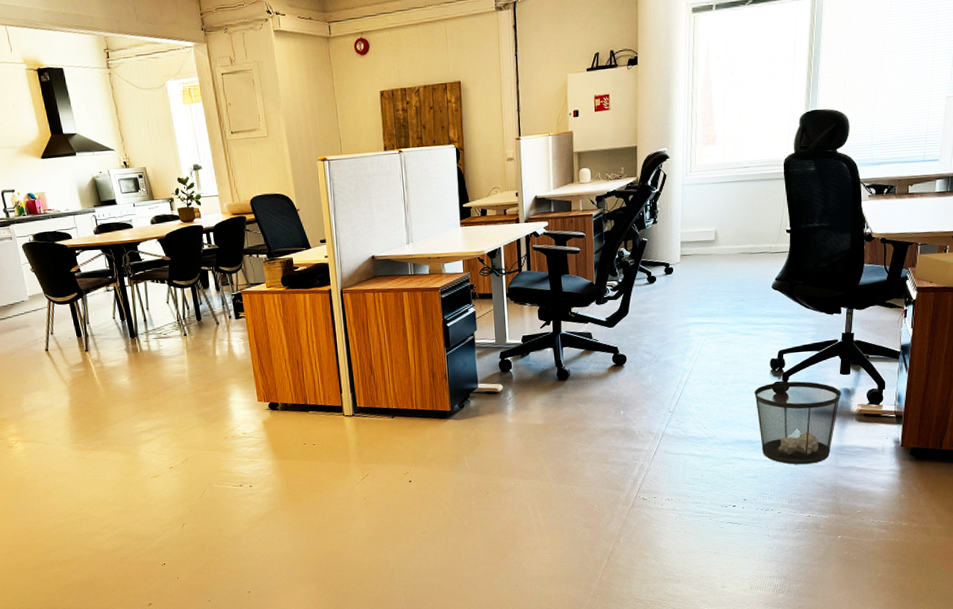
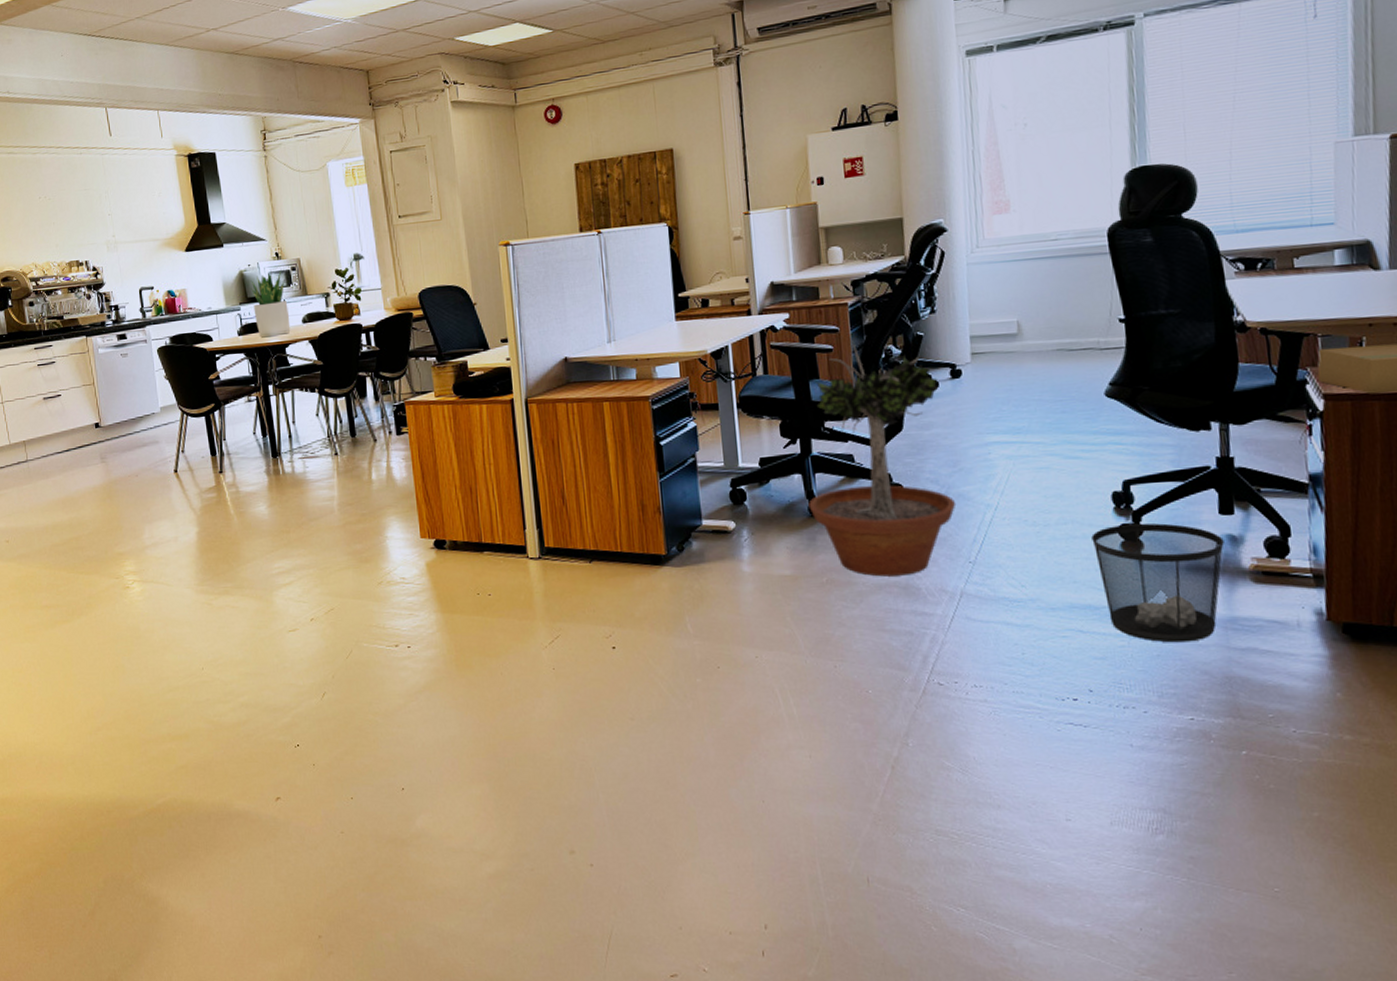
planter: none [103,176,141,237] -> present [251,269,291,338]
potted tree: none [557,244,663,424] -> present [808,341,957,577]

